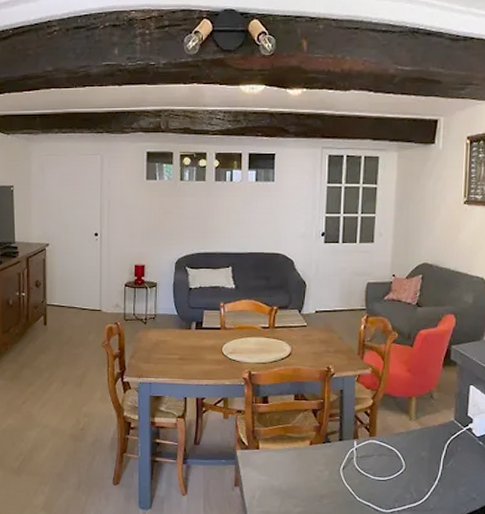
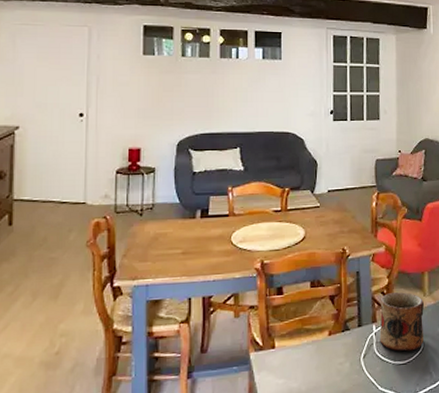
mug: none [360,412,409,470] -> present [379,291,424,352]

